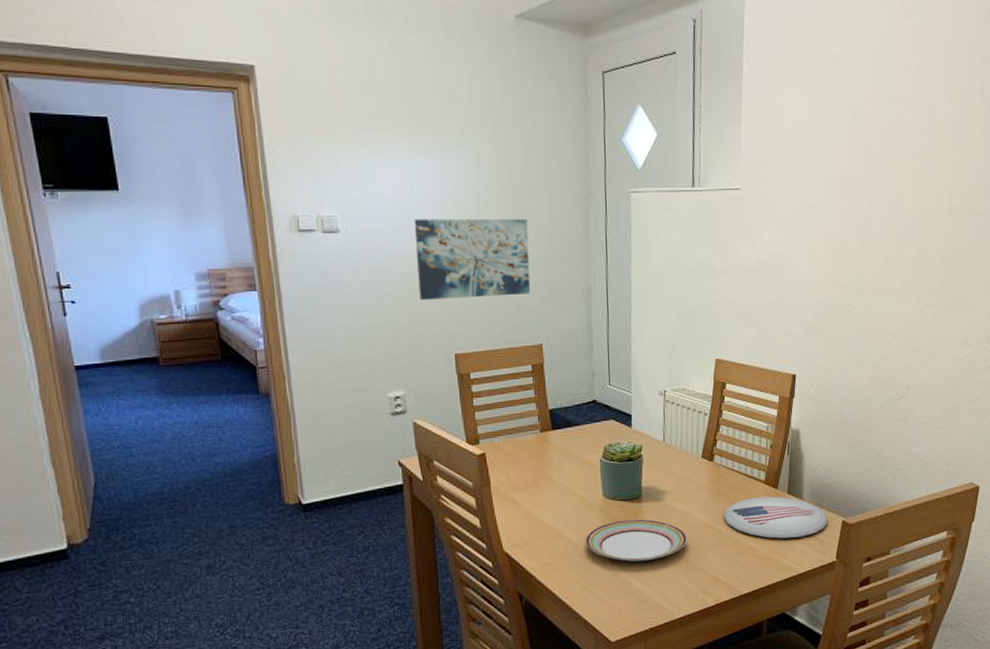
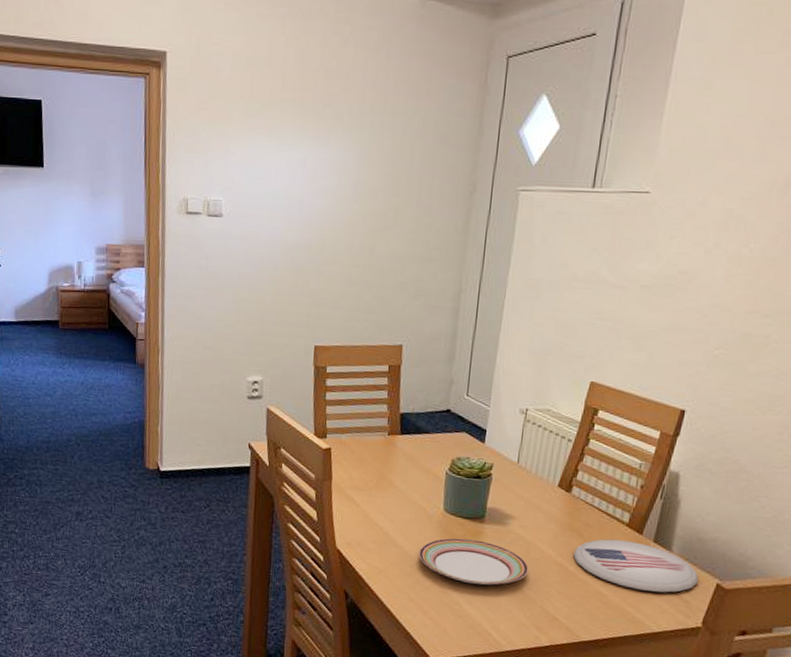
wall art: present [414,218,531,301] -> none [288,207,405,292]

